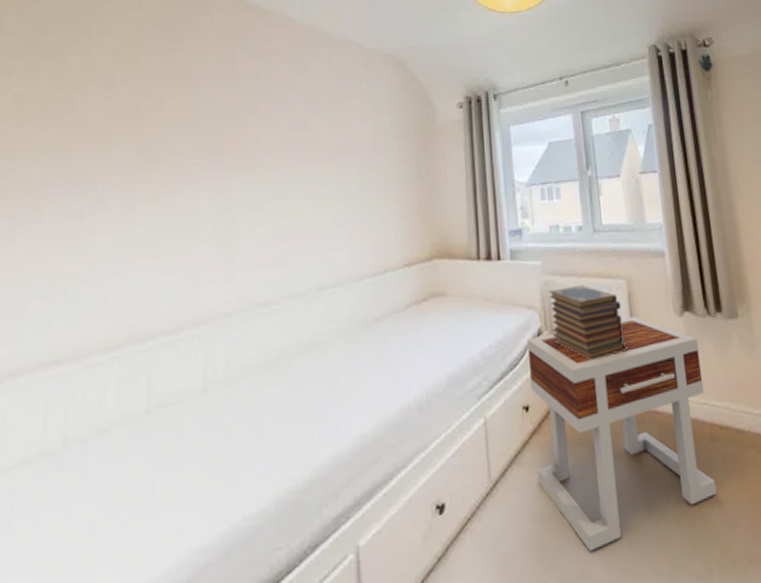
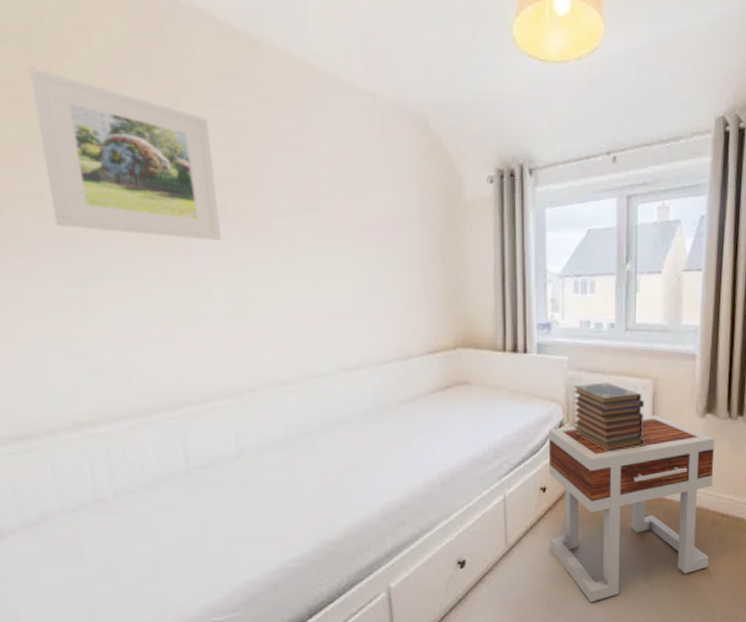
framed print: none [66,40,217,172] -> present [29,68,222,241]

